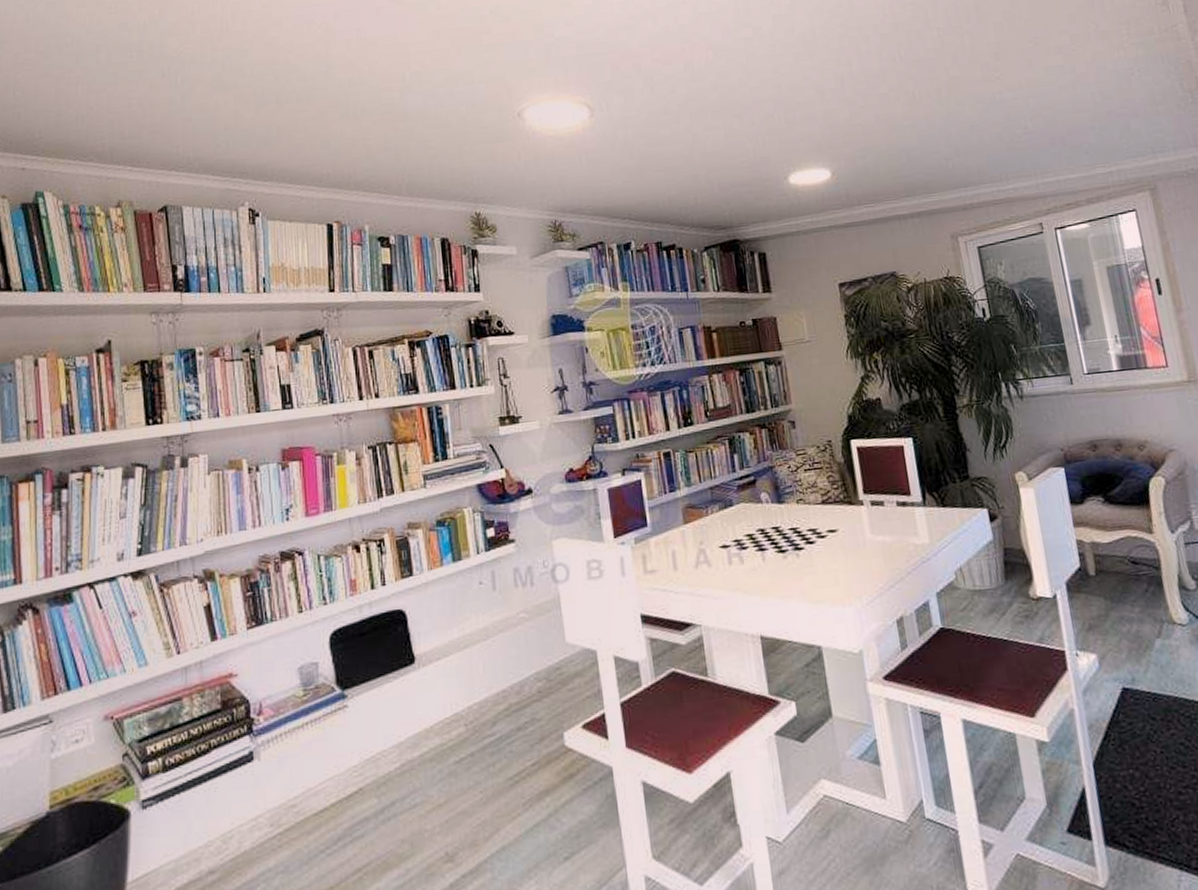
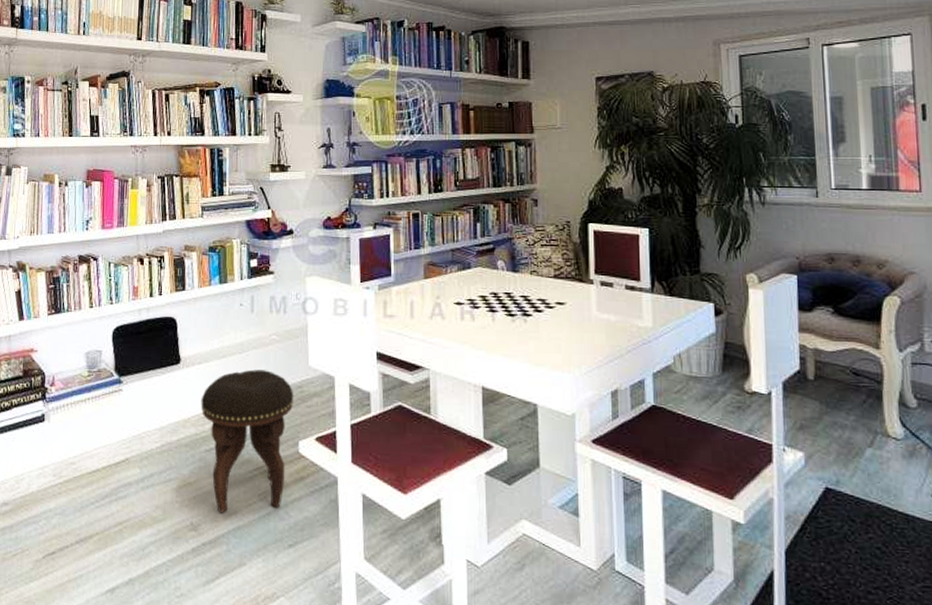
footstool: none [443,655,553,835] -> present [200,369,294,513]

